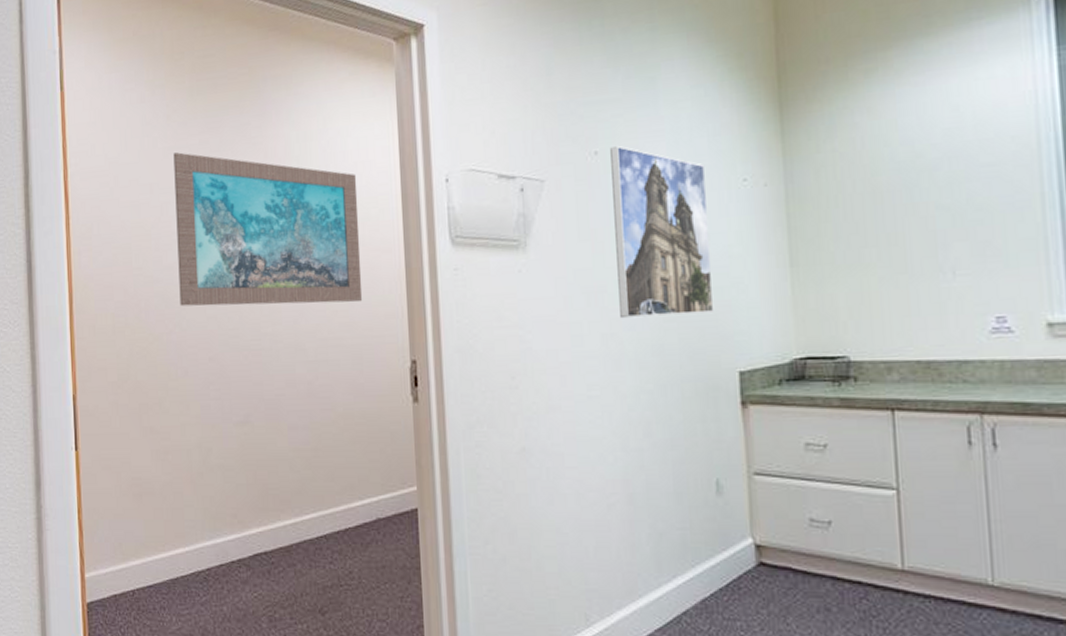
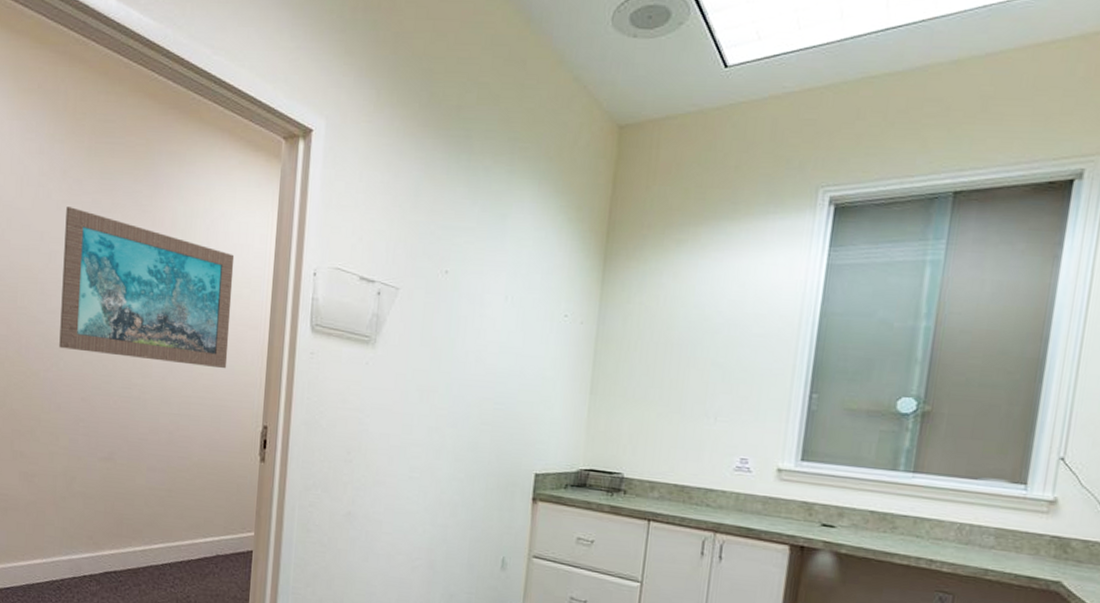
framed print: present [610,145,714,319] -> none [446,268,536,422]

